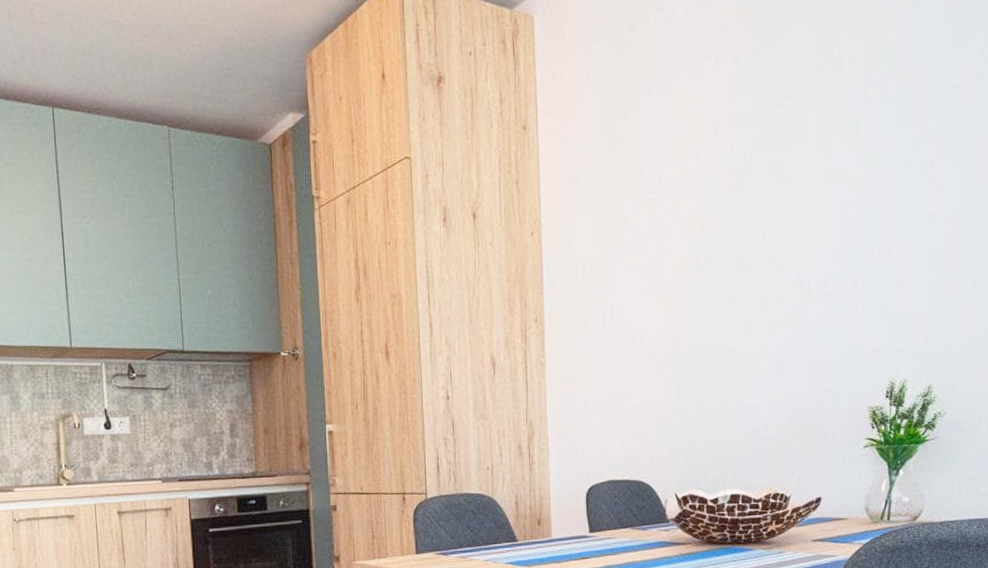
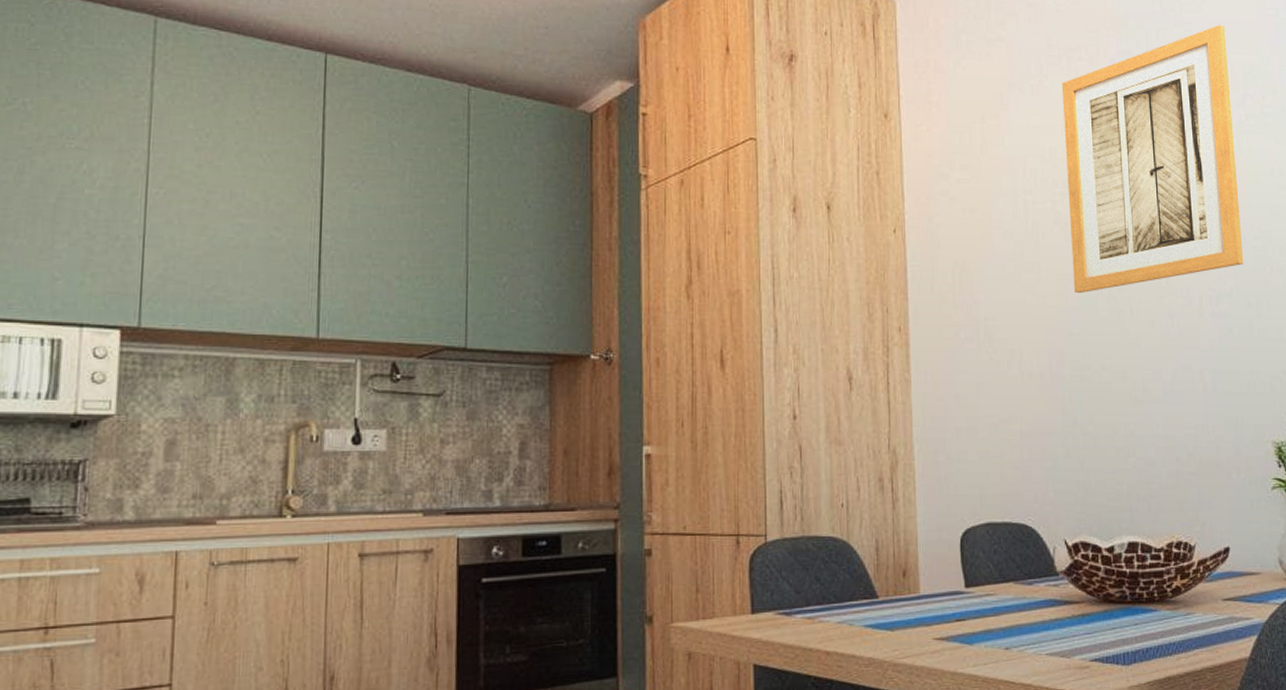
wall art: none [688,12,854,282] -> present [1061,25,1244,294]

